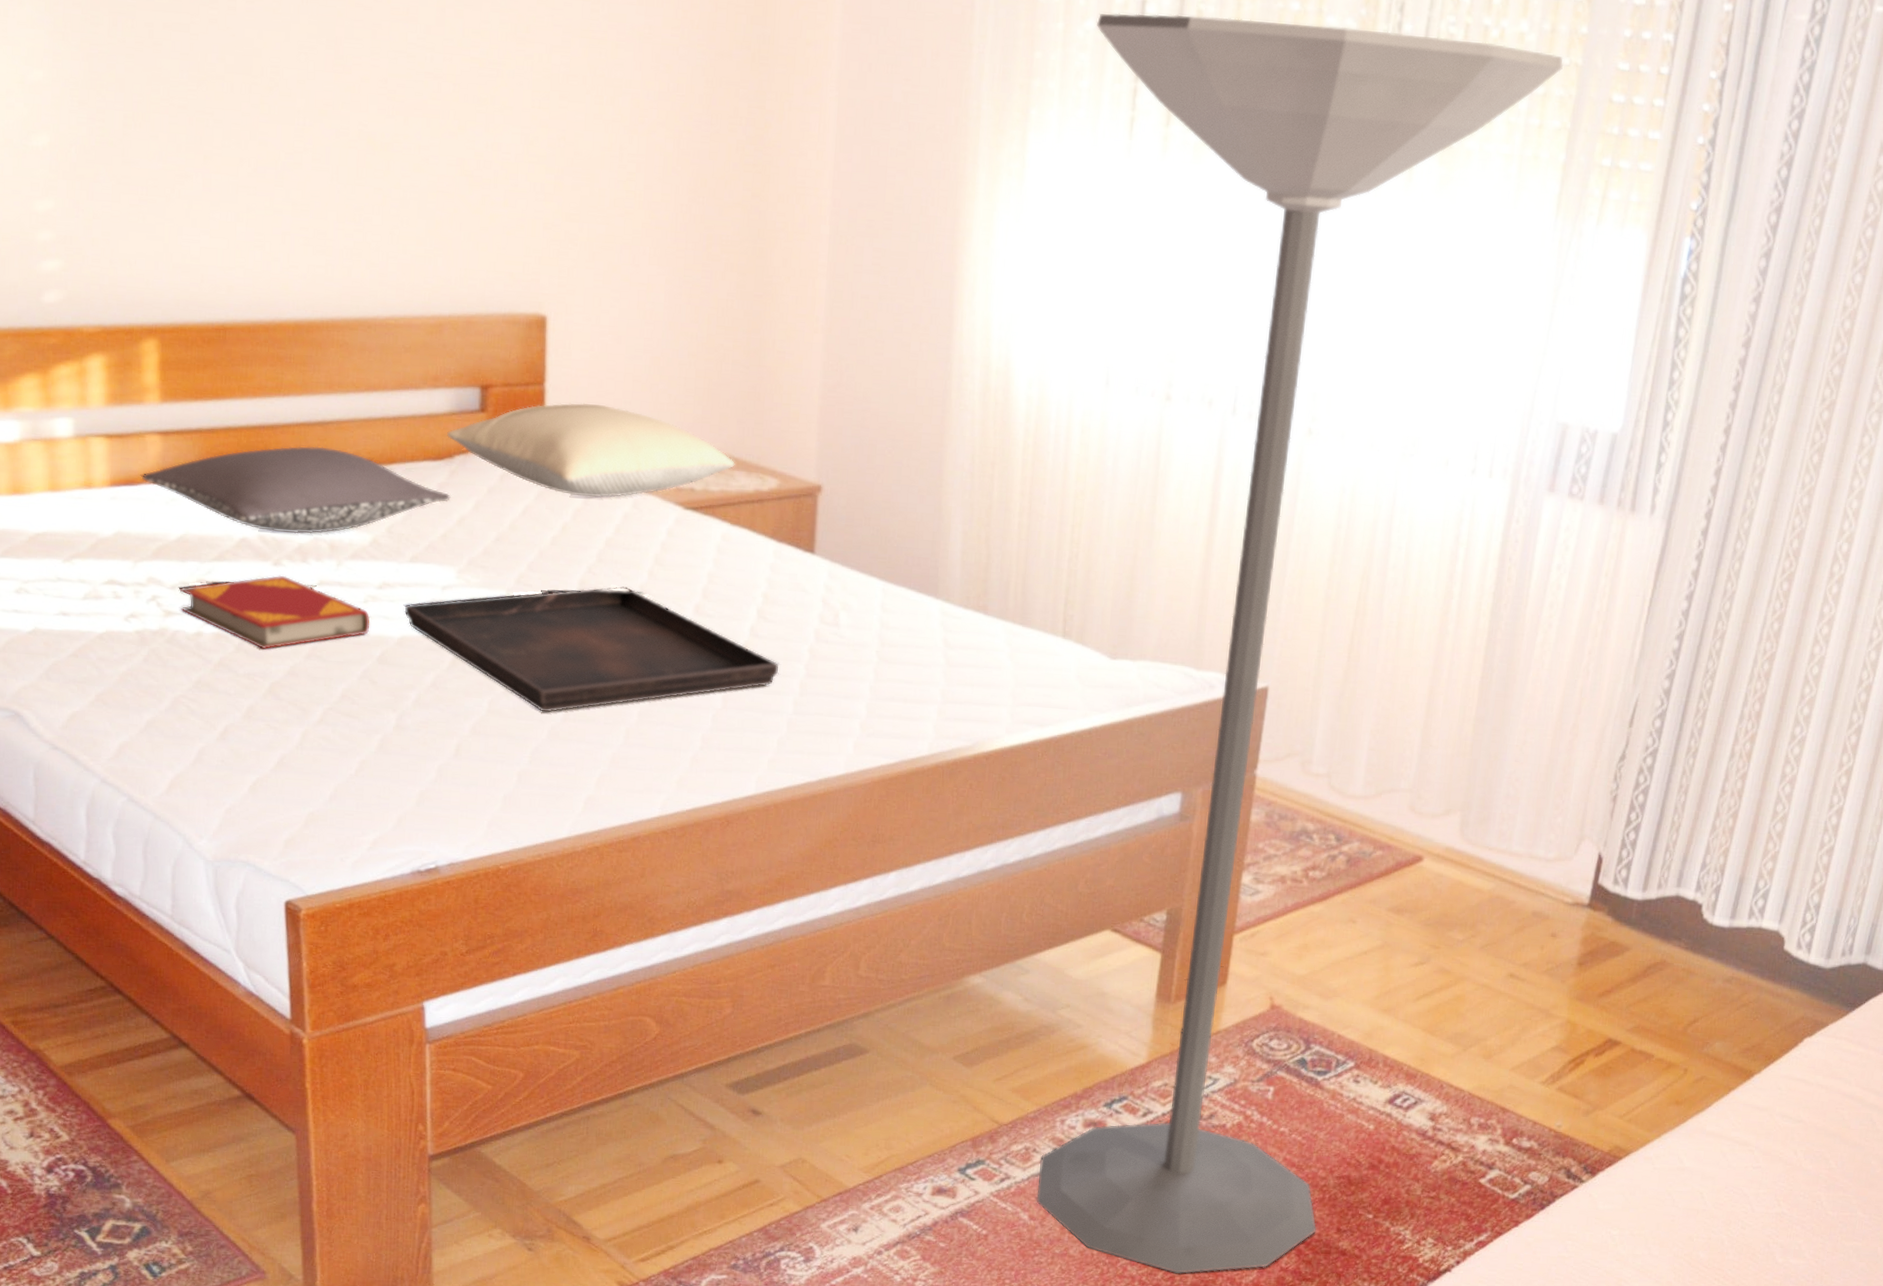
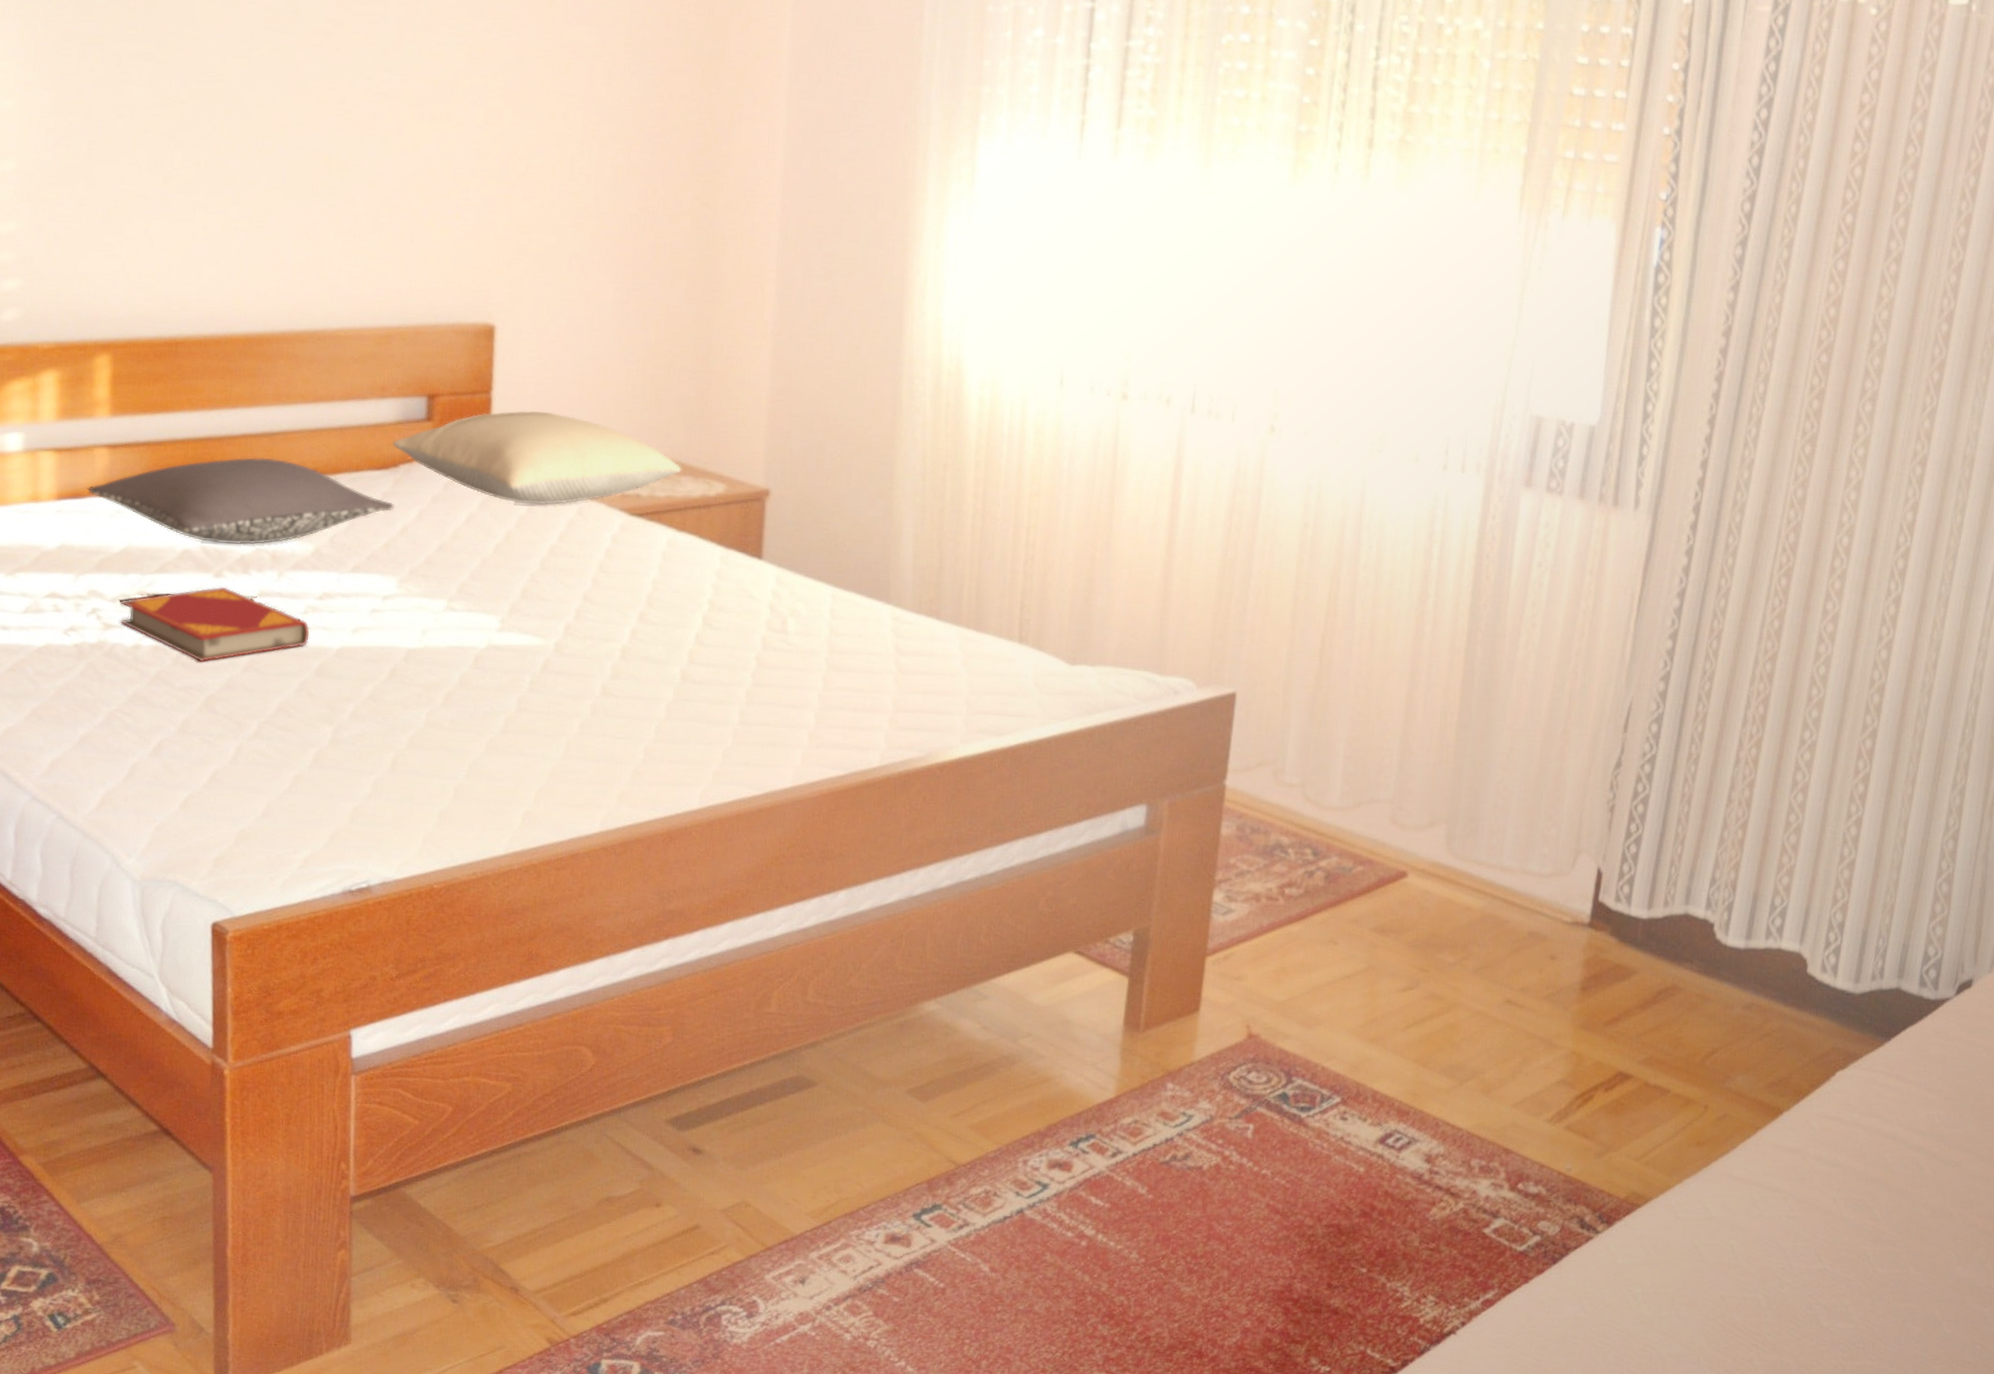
serving tray: present [404,586,779,713] -> none [344,594,725,725]
floor lamp: present [1036,13,1564,1275] -> none [998,21,1521,1335]

